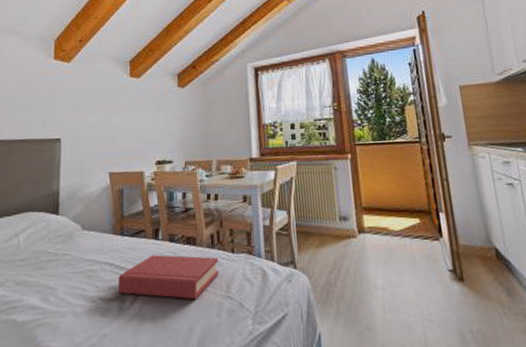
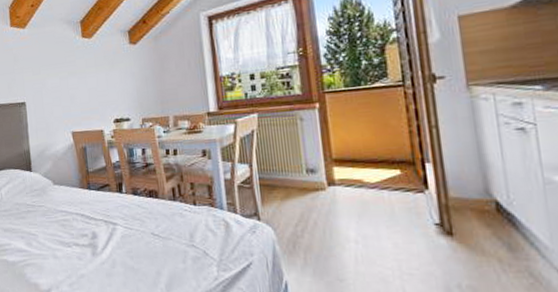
hardback book: present [118,255,219,300] -> none [89,207,183,248]

